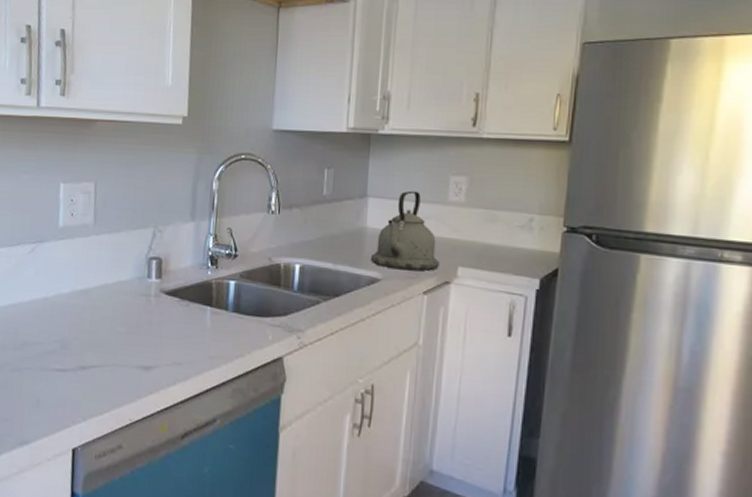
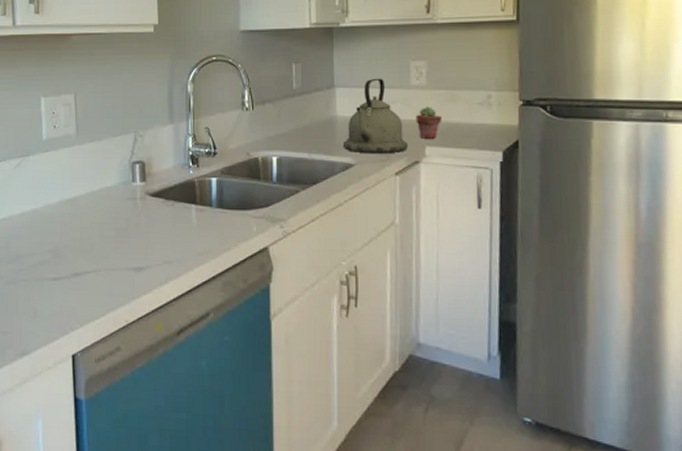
potted succulent: none [450,224,478,260] -> present [415,106,442,139]

